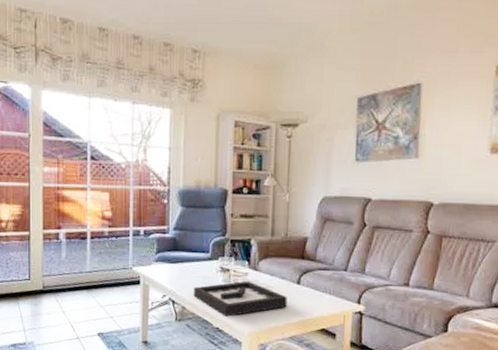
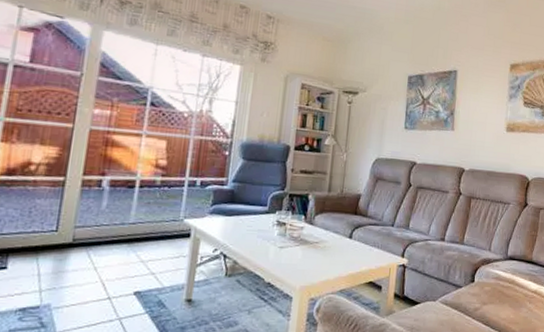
decorative tray: present [193,280,288,317] -> none [247,234,340,271]

